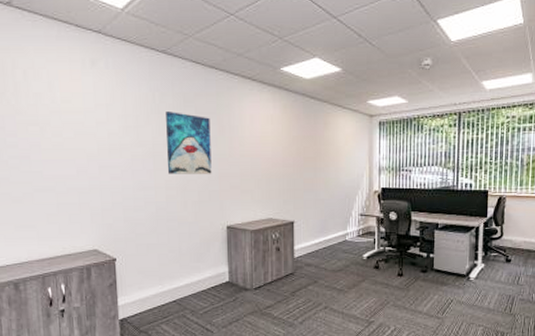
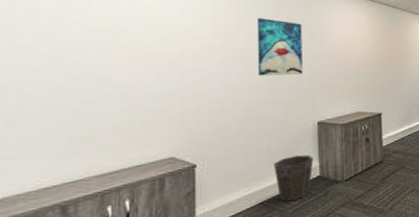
waste bin: none [185,259,223,303] -> present [274,154,314,202]

